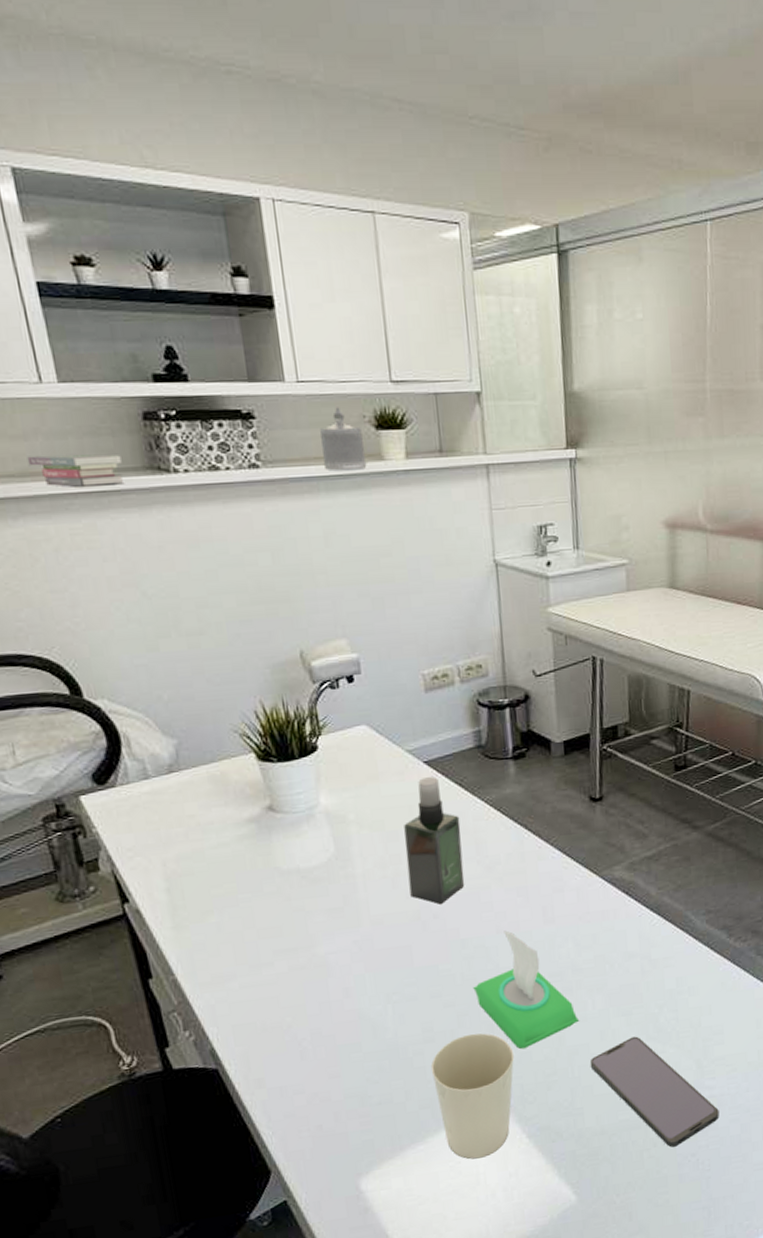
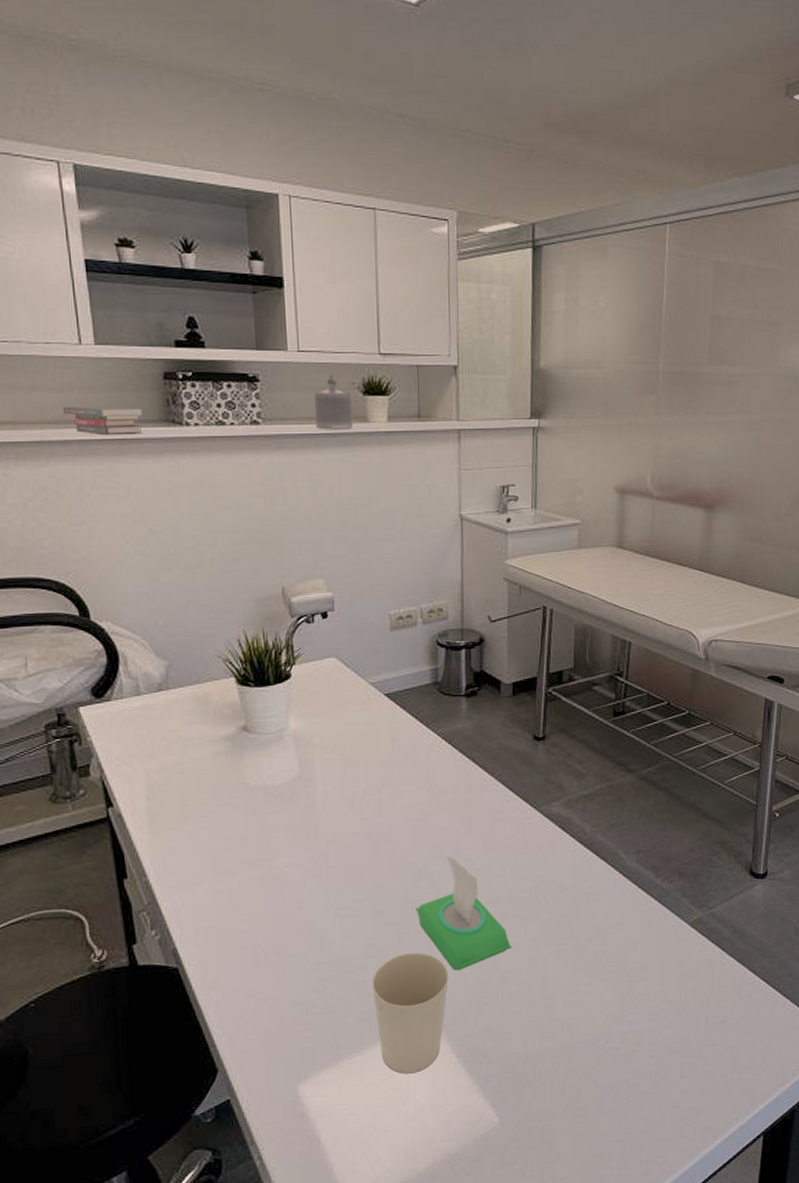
spray bottle: present [404,777,465,904] -> none [362,709,414,827]
smartphone: present [590,1036,719,1148] -> none [519,966,640,1078]

